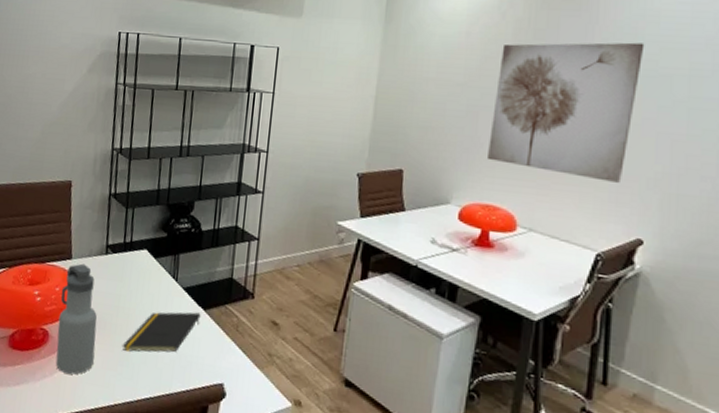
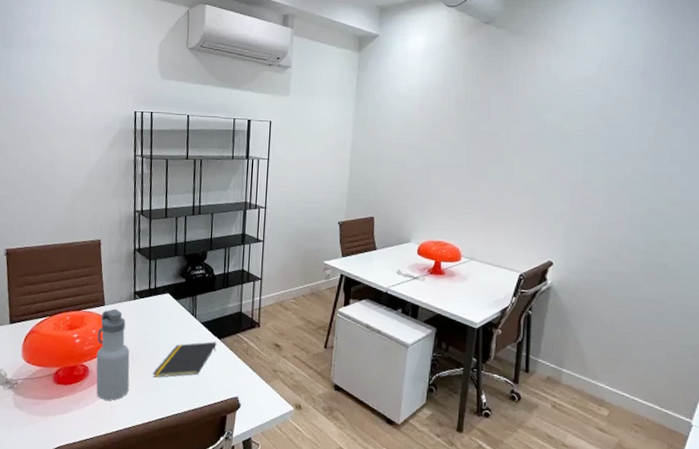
wall art: present [488,42,645,183] -> none [438,110,552,219]

